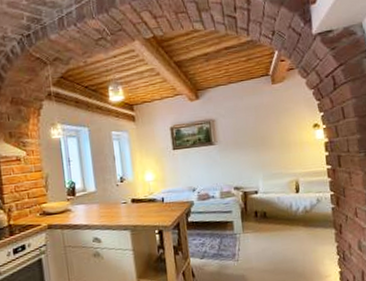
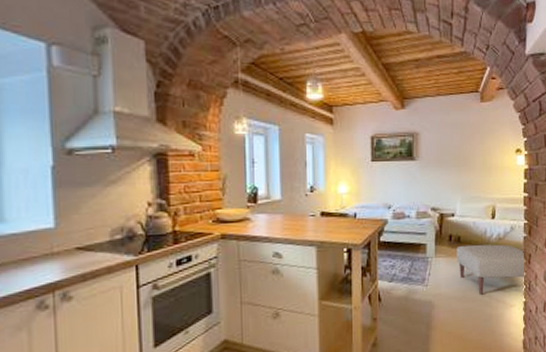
ottoman: none [263,216,338,267] -> present [457,244,525,295]

